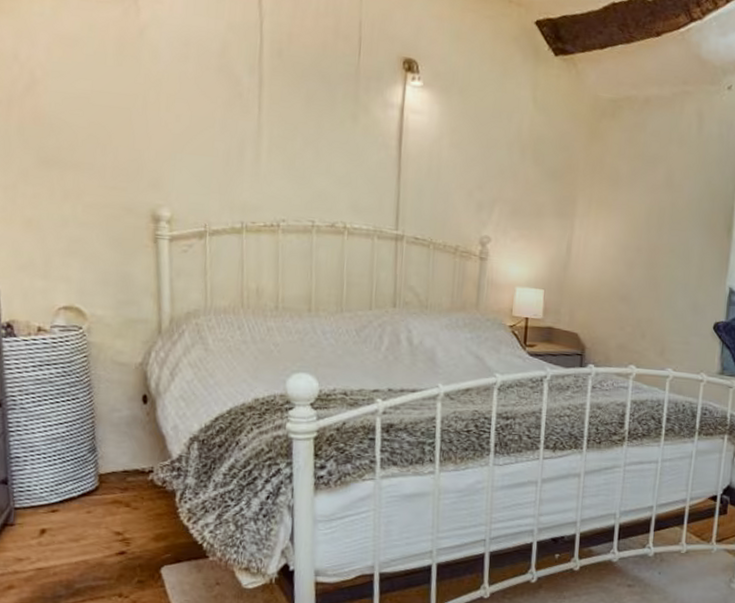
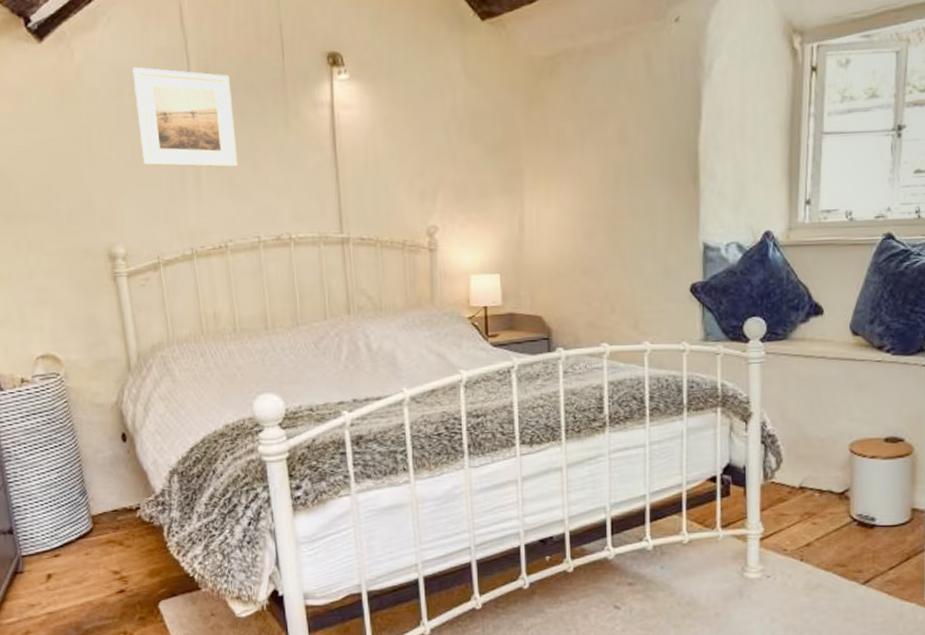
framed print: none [201,36,303,151] -> present [132,67,238,168]

